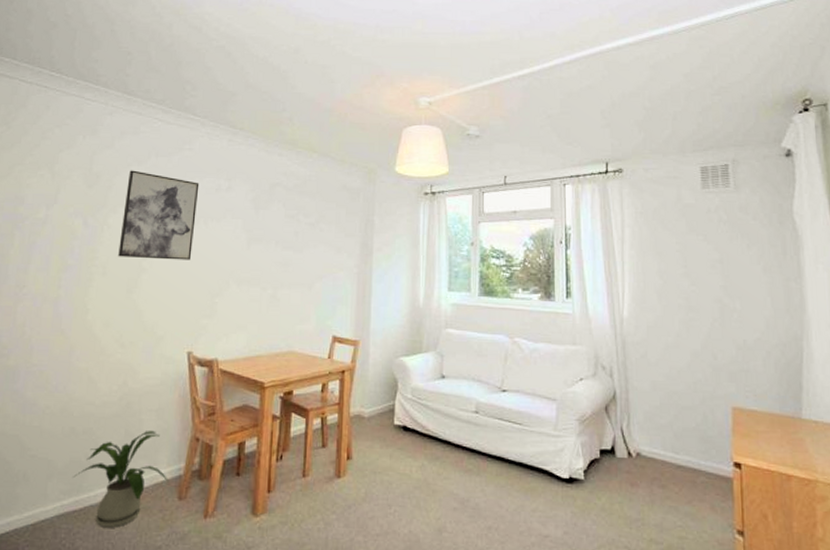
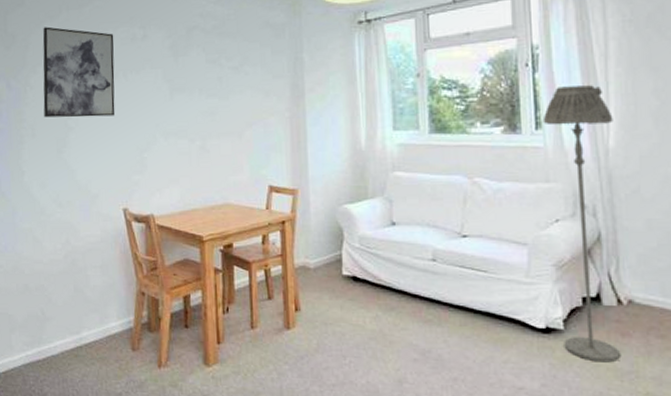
house plant: present [73,431,169,528] -> none [33,286,120,376]
floor lamp: none [572,263,631,511] -> present [542,85,622,363]

